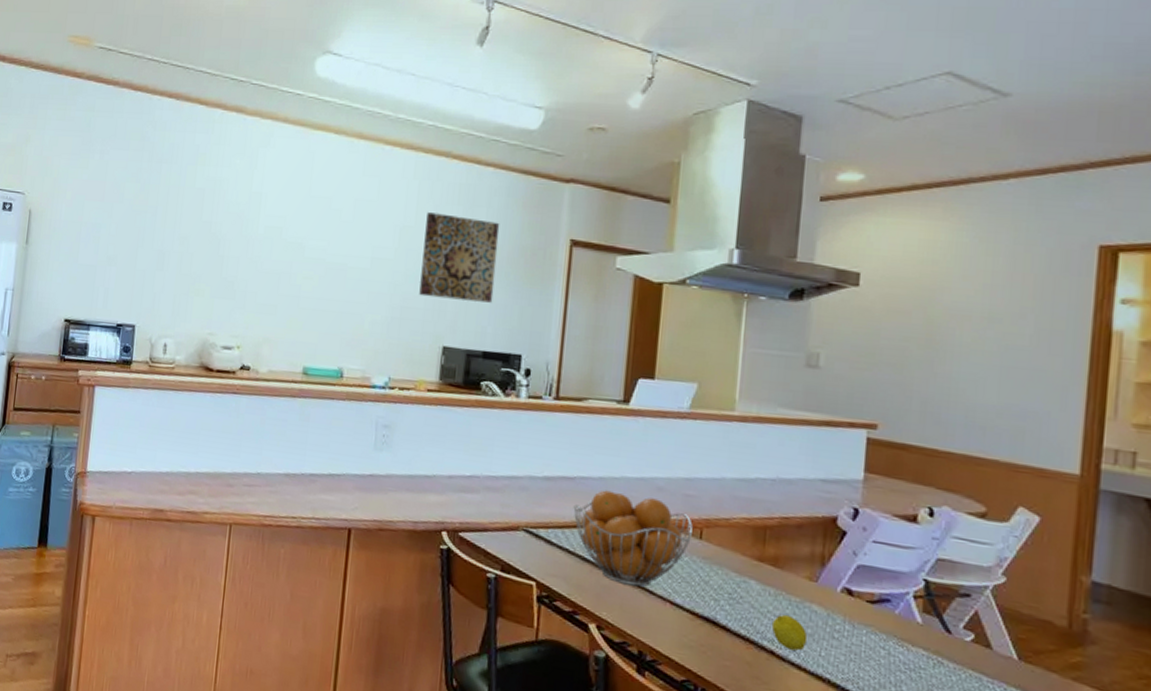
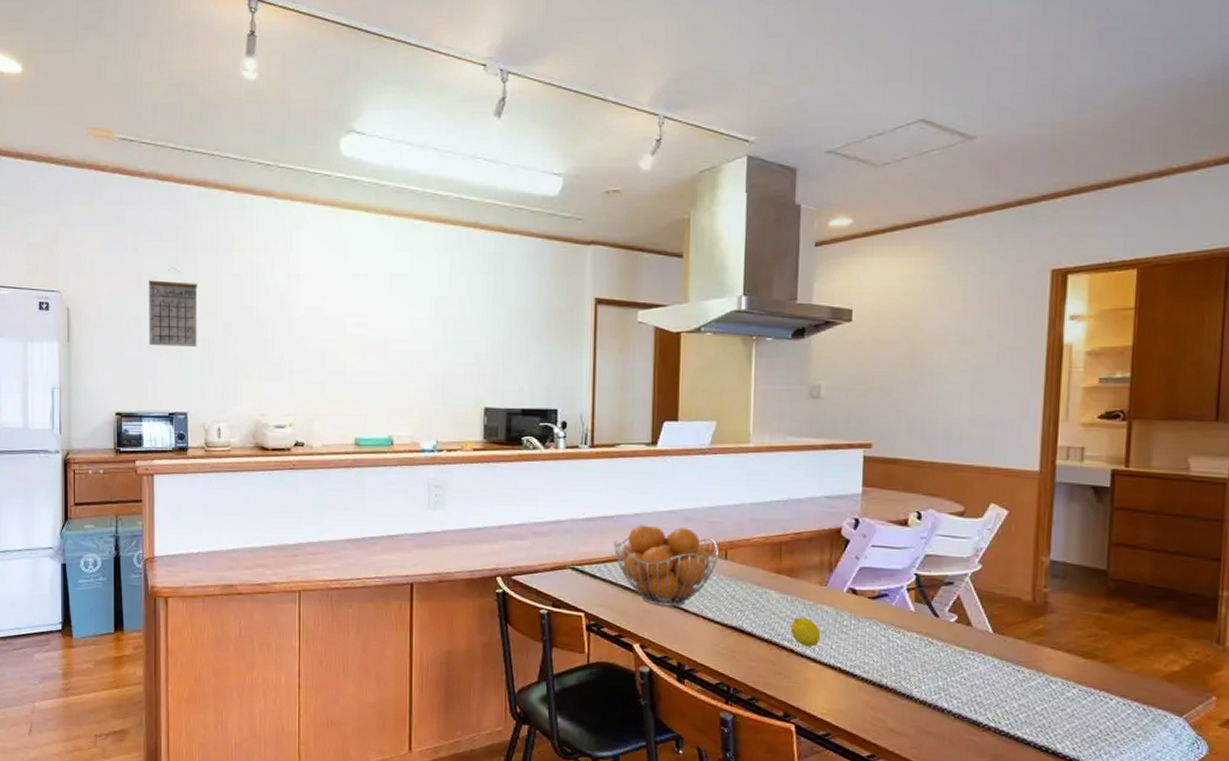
calendar: none [104,179,159,258] -> present [149,270,197,346]
wall art: present [419,212,500,303] -> none [458,282,529,363]

